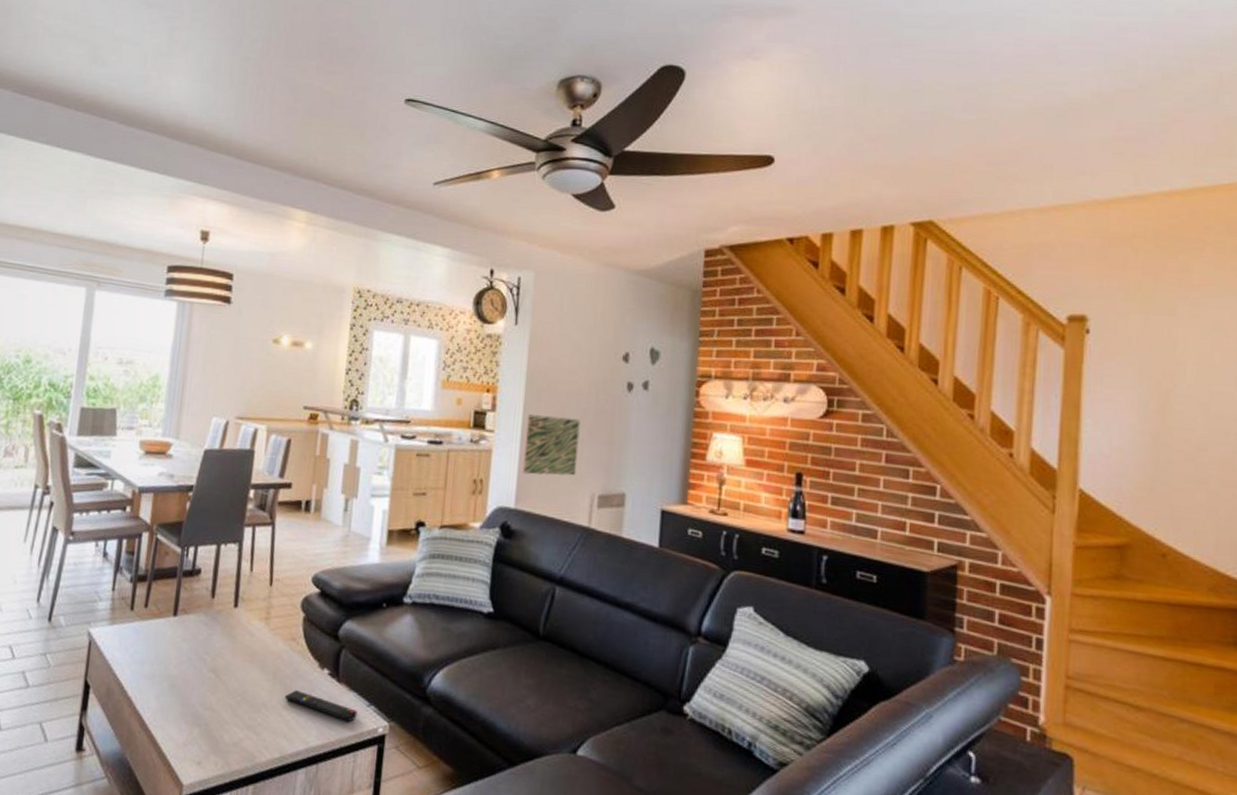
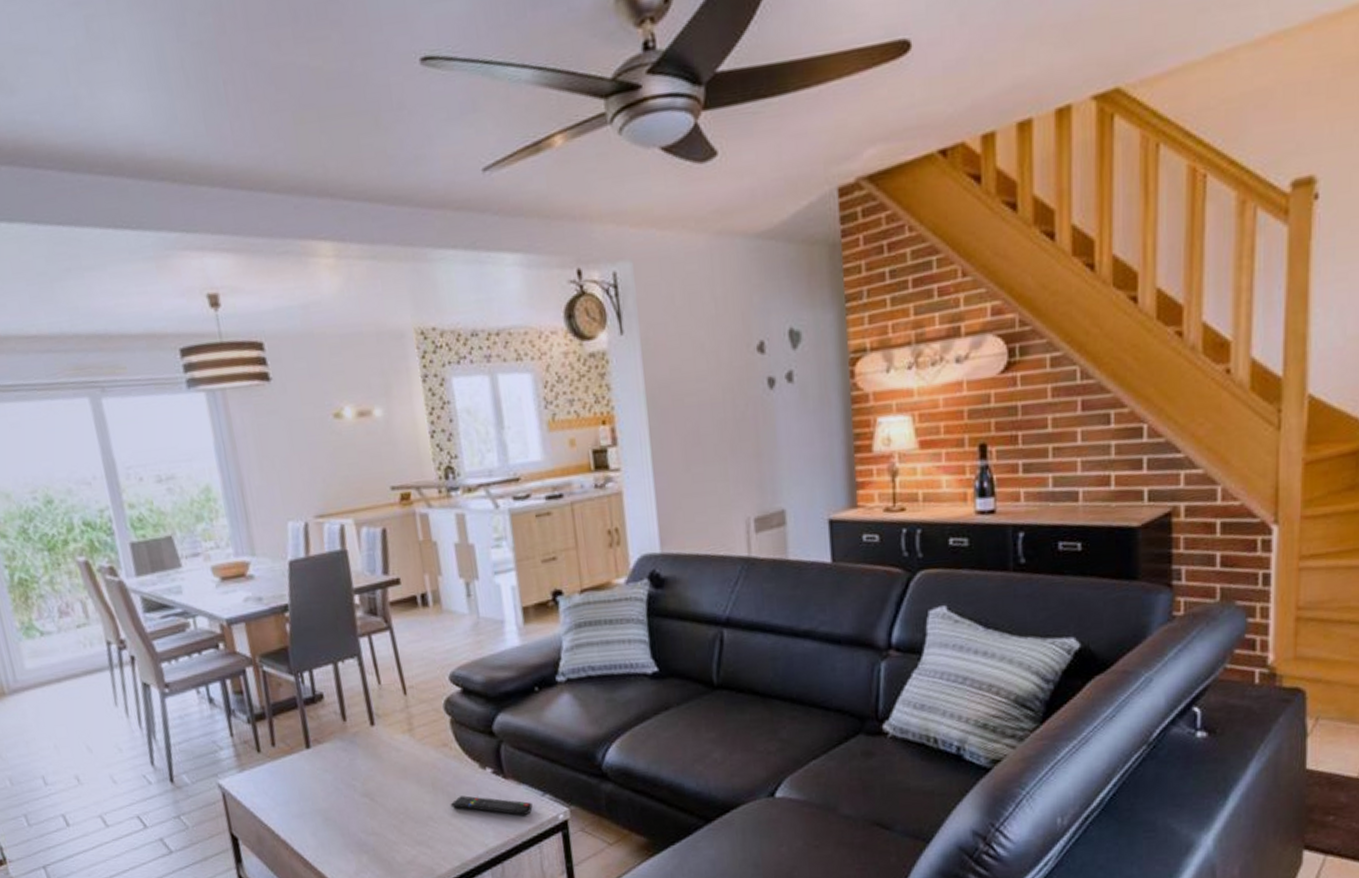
wall art: present [522,414,580,476] -> none [655,434,725,512]

